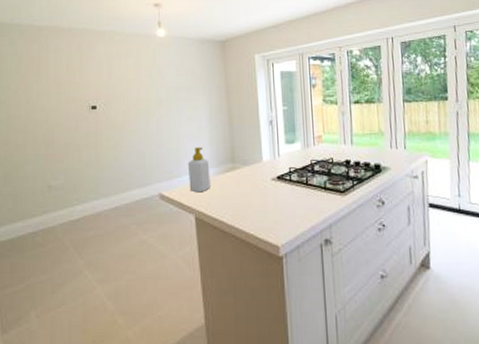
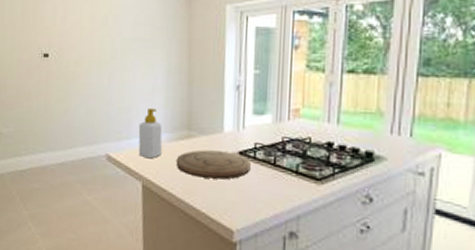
cutting board: none [224,178,288,203] -> present [175,150,251,180]

